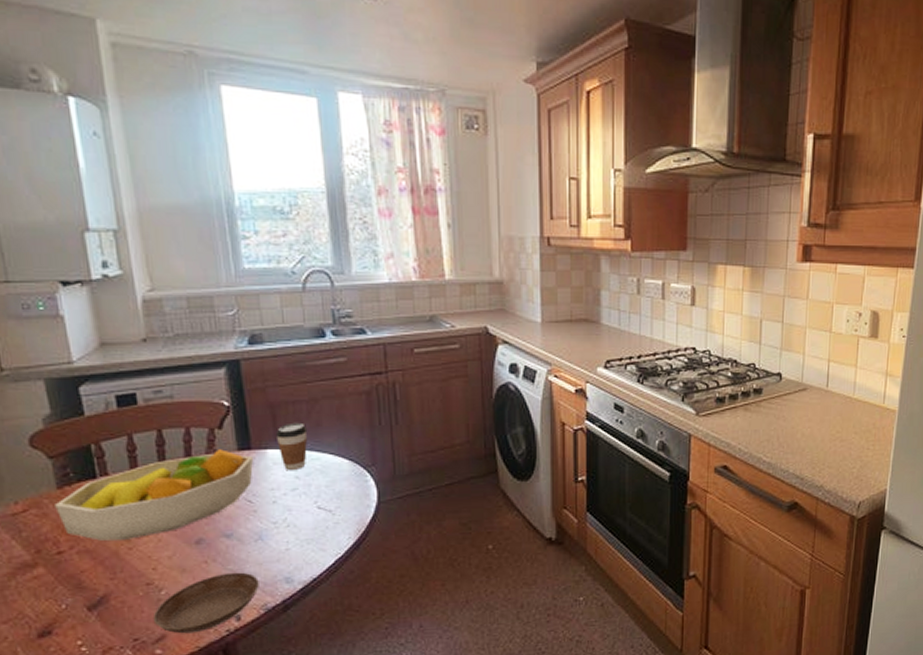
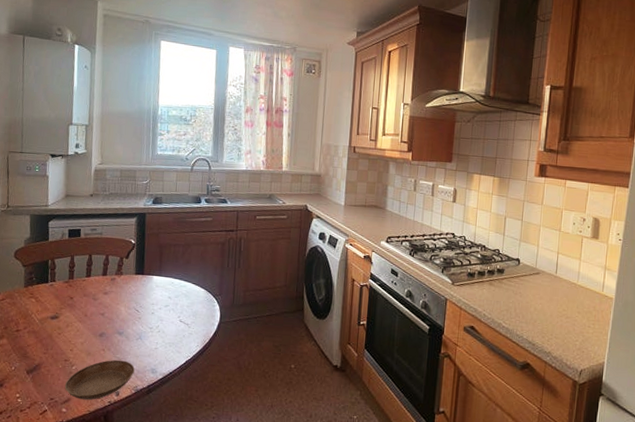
fruit bowl: present [55,449,254,541] -> none [21,272,145,328]
coffee cup: present [275,422,308,471] -> none [160,259,181,293]

